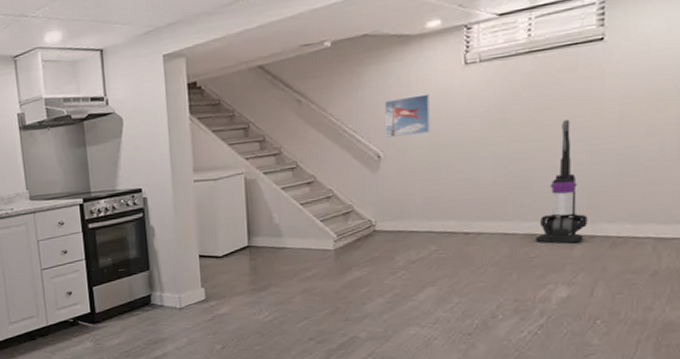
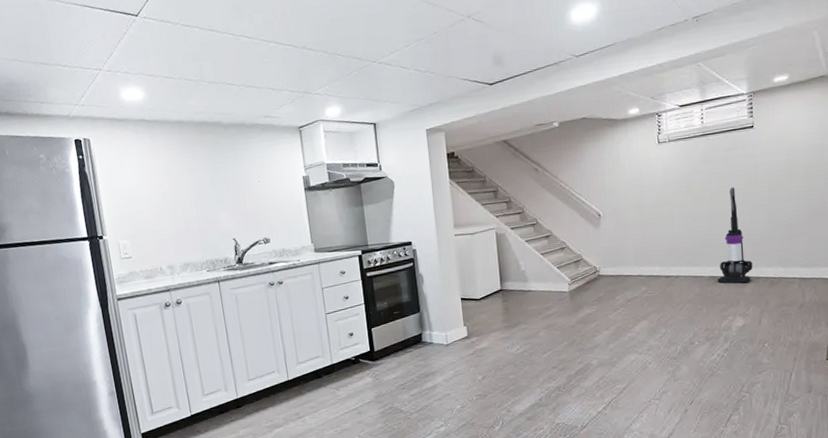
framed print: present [384,94,431,138] -> none [601,166,637,200]

